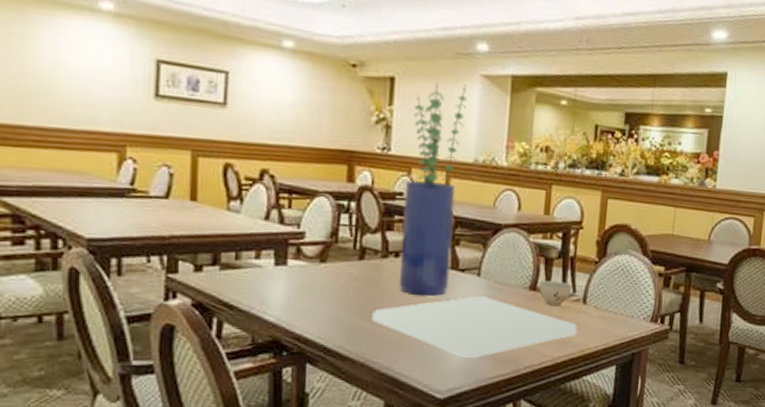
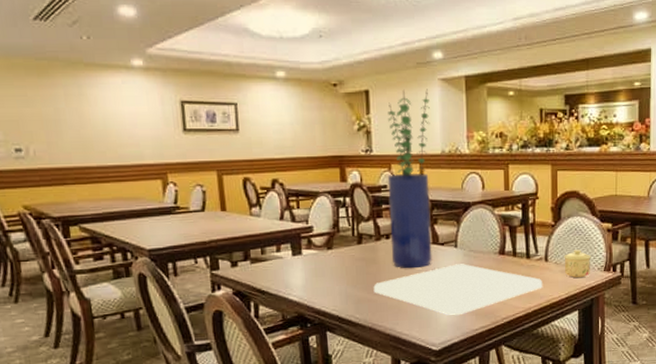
teacup: present [539,281,573,307] -> none [507,245,535,267]
sugar bowl: none [604,293,637,328] -> present [564,249,591,279]

